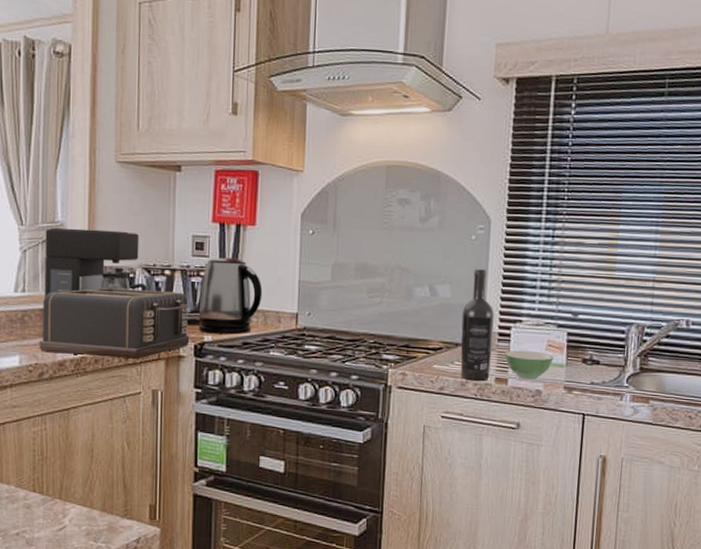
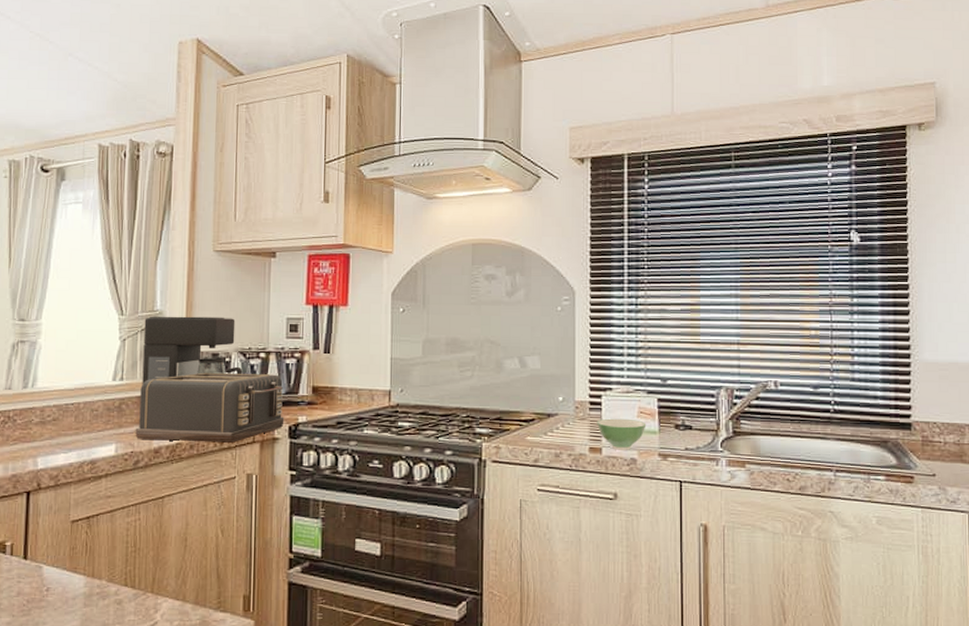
kettle: present [198,257,263,335] -> none [292,338,355,416]
wine bottle: present [460,268,494,382] -> none [551,338,584,452]

